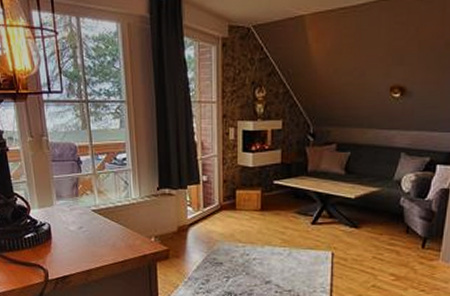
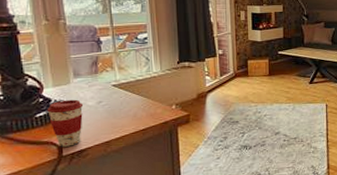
coffee cup: none [34,222,66,271] -> present [47,99,84,147]

